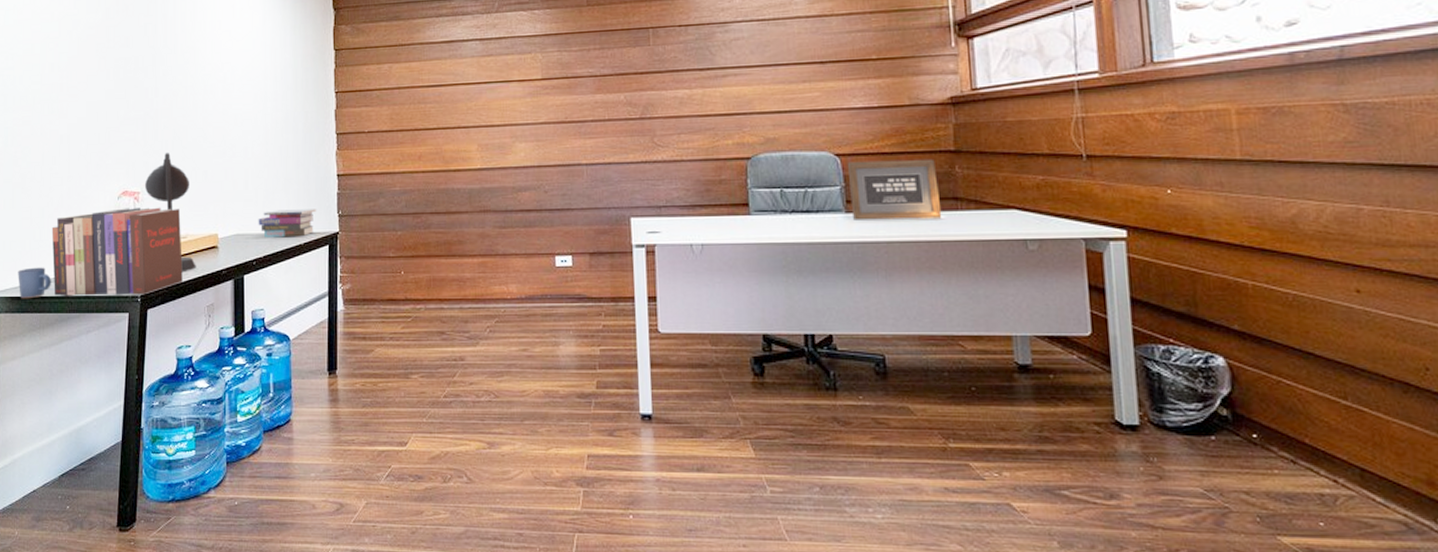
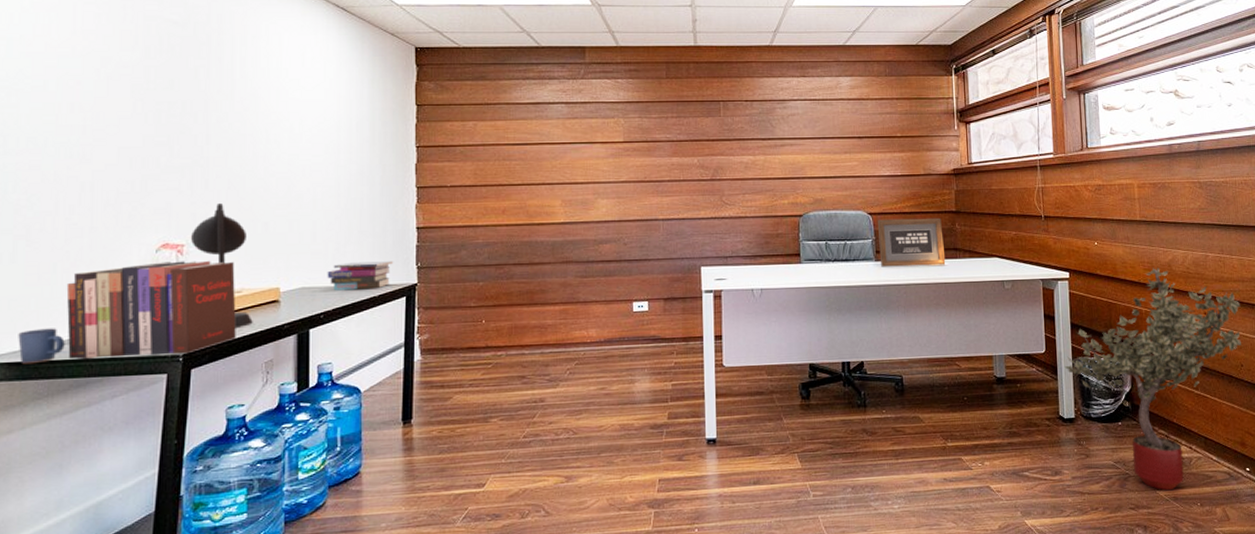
potted tree: none [1121,224,1425,538] -> present [1064,267,1241,491]

